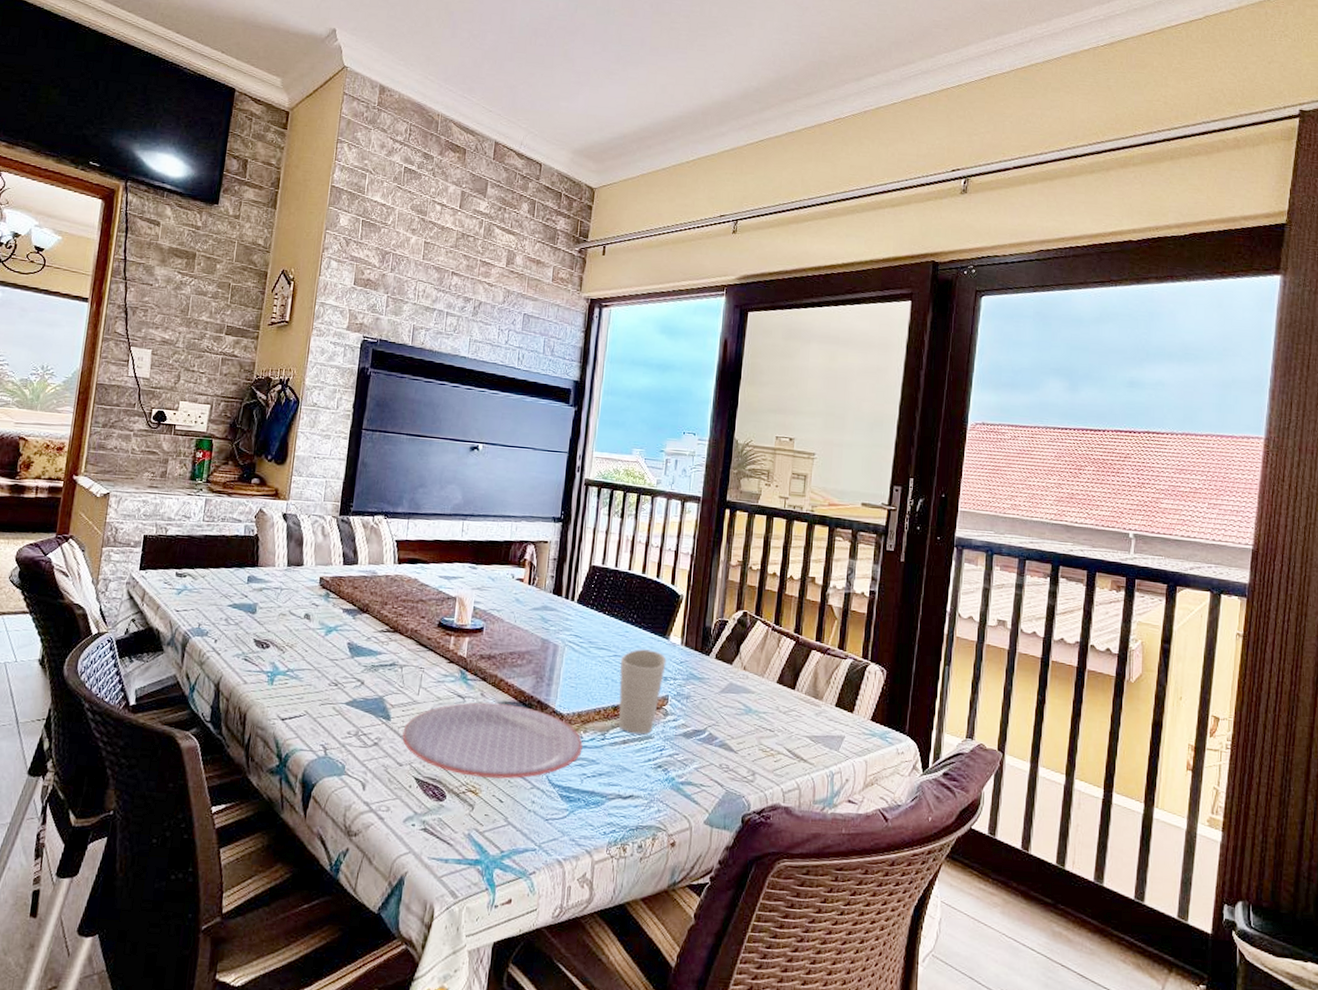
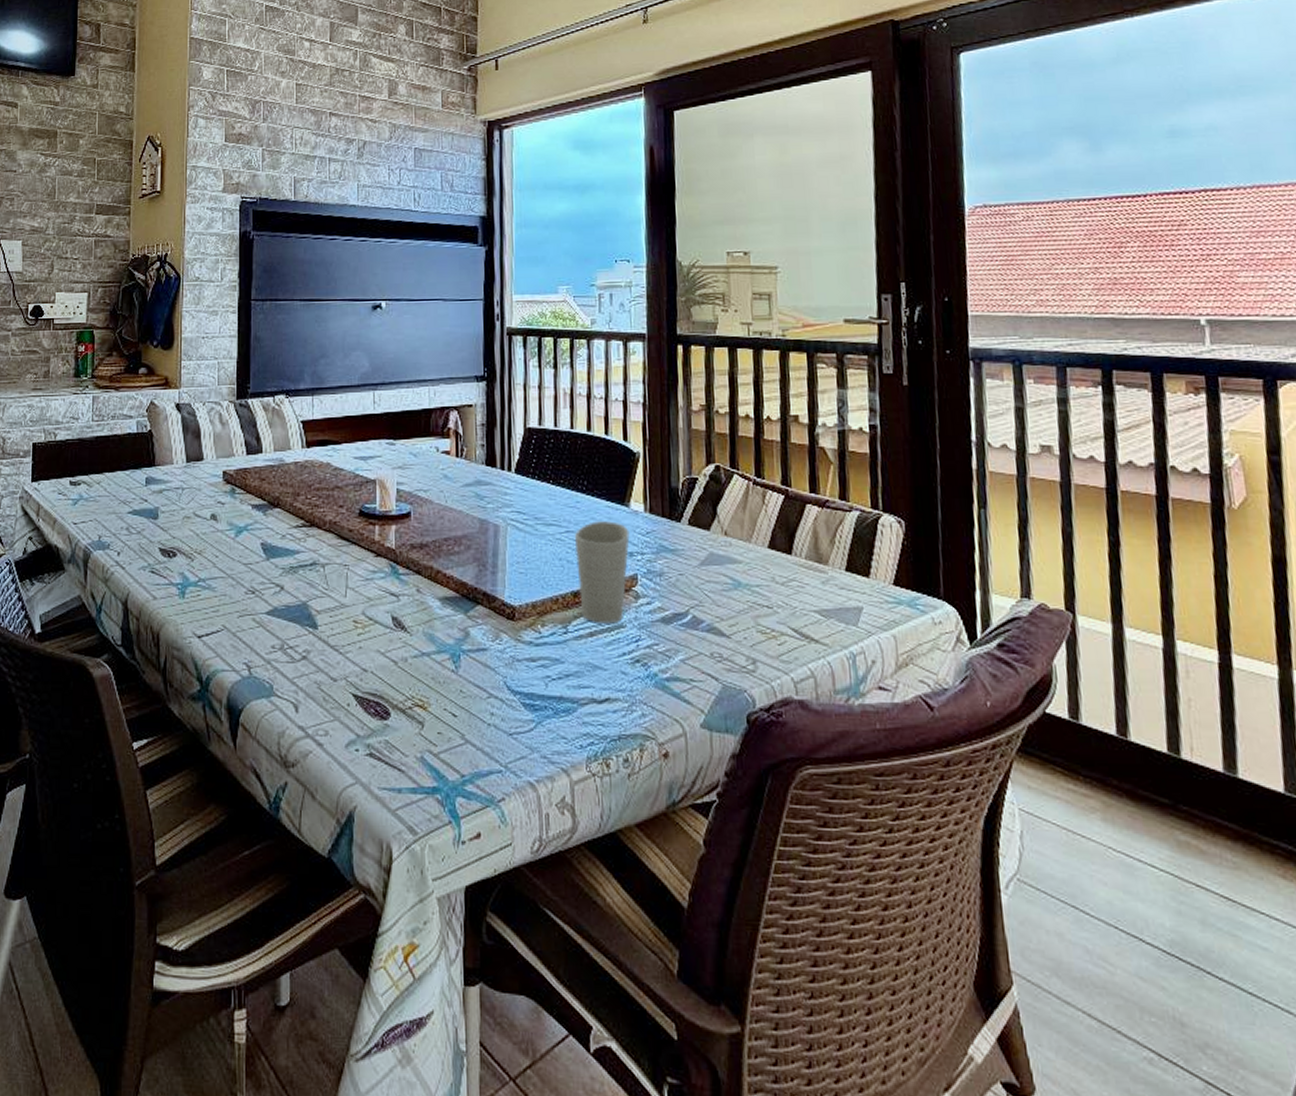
plate: present [402,702,583,779] -> none [333,598,542,688]

